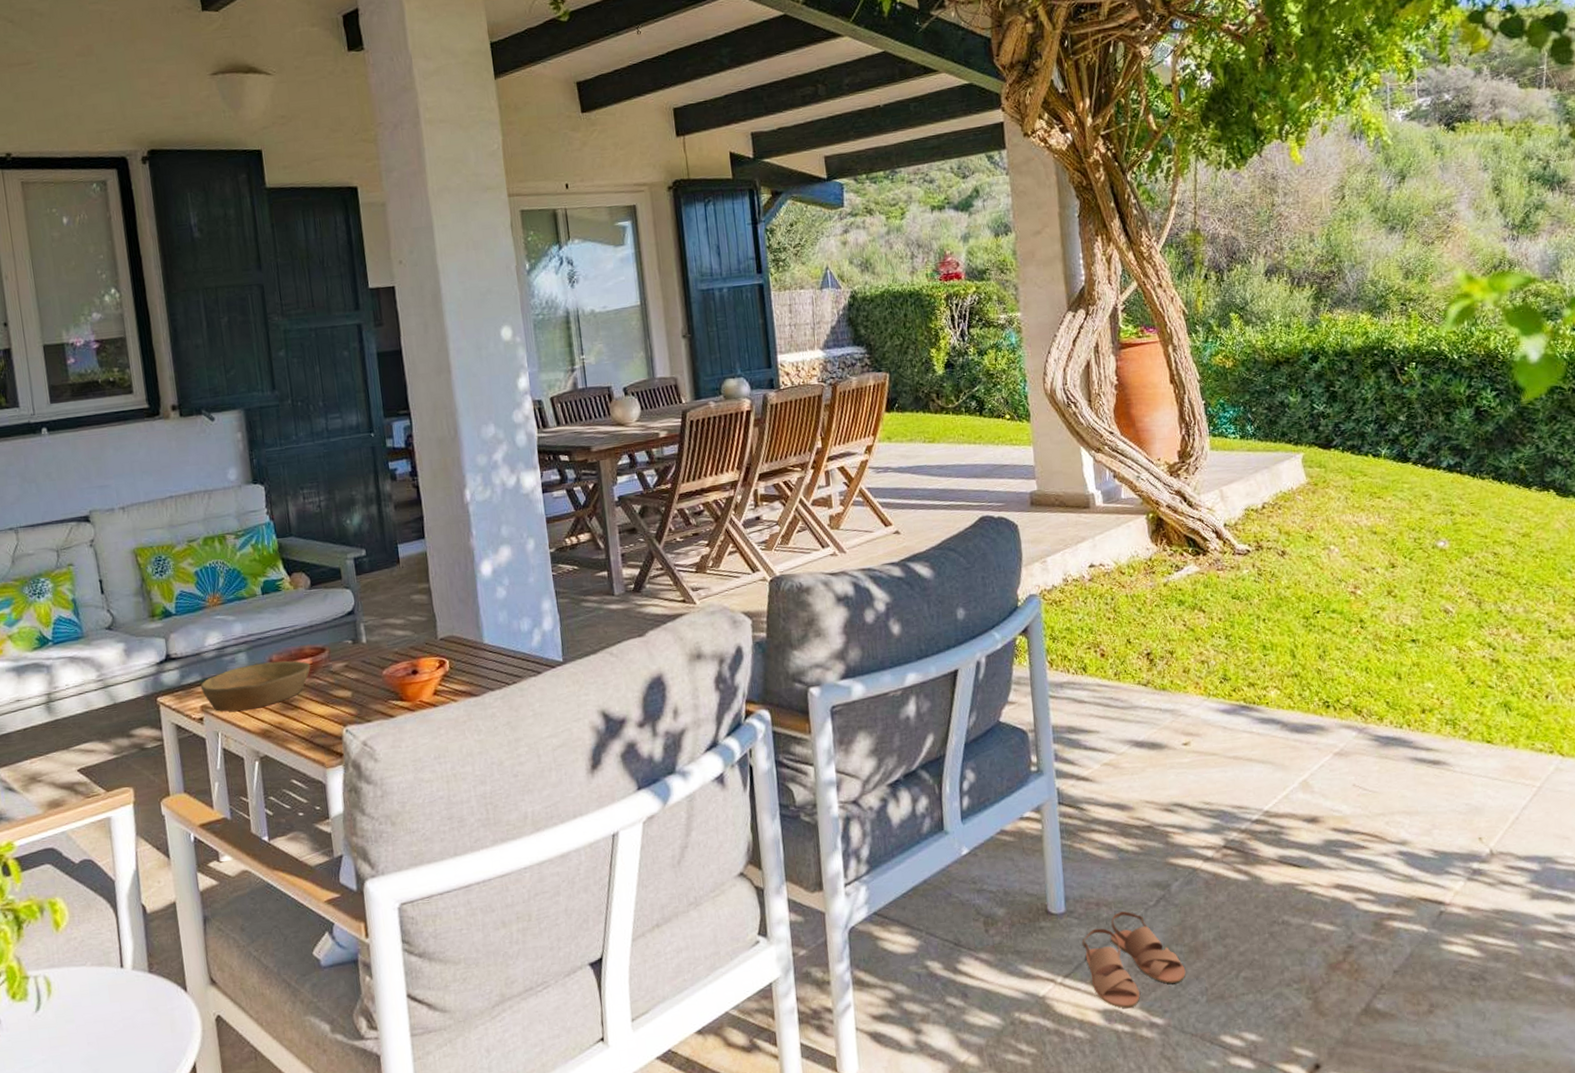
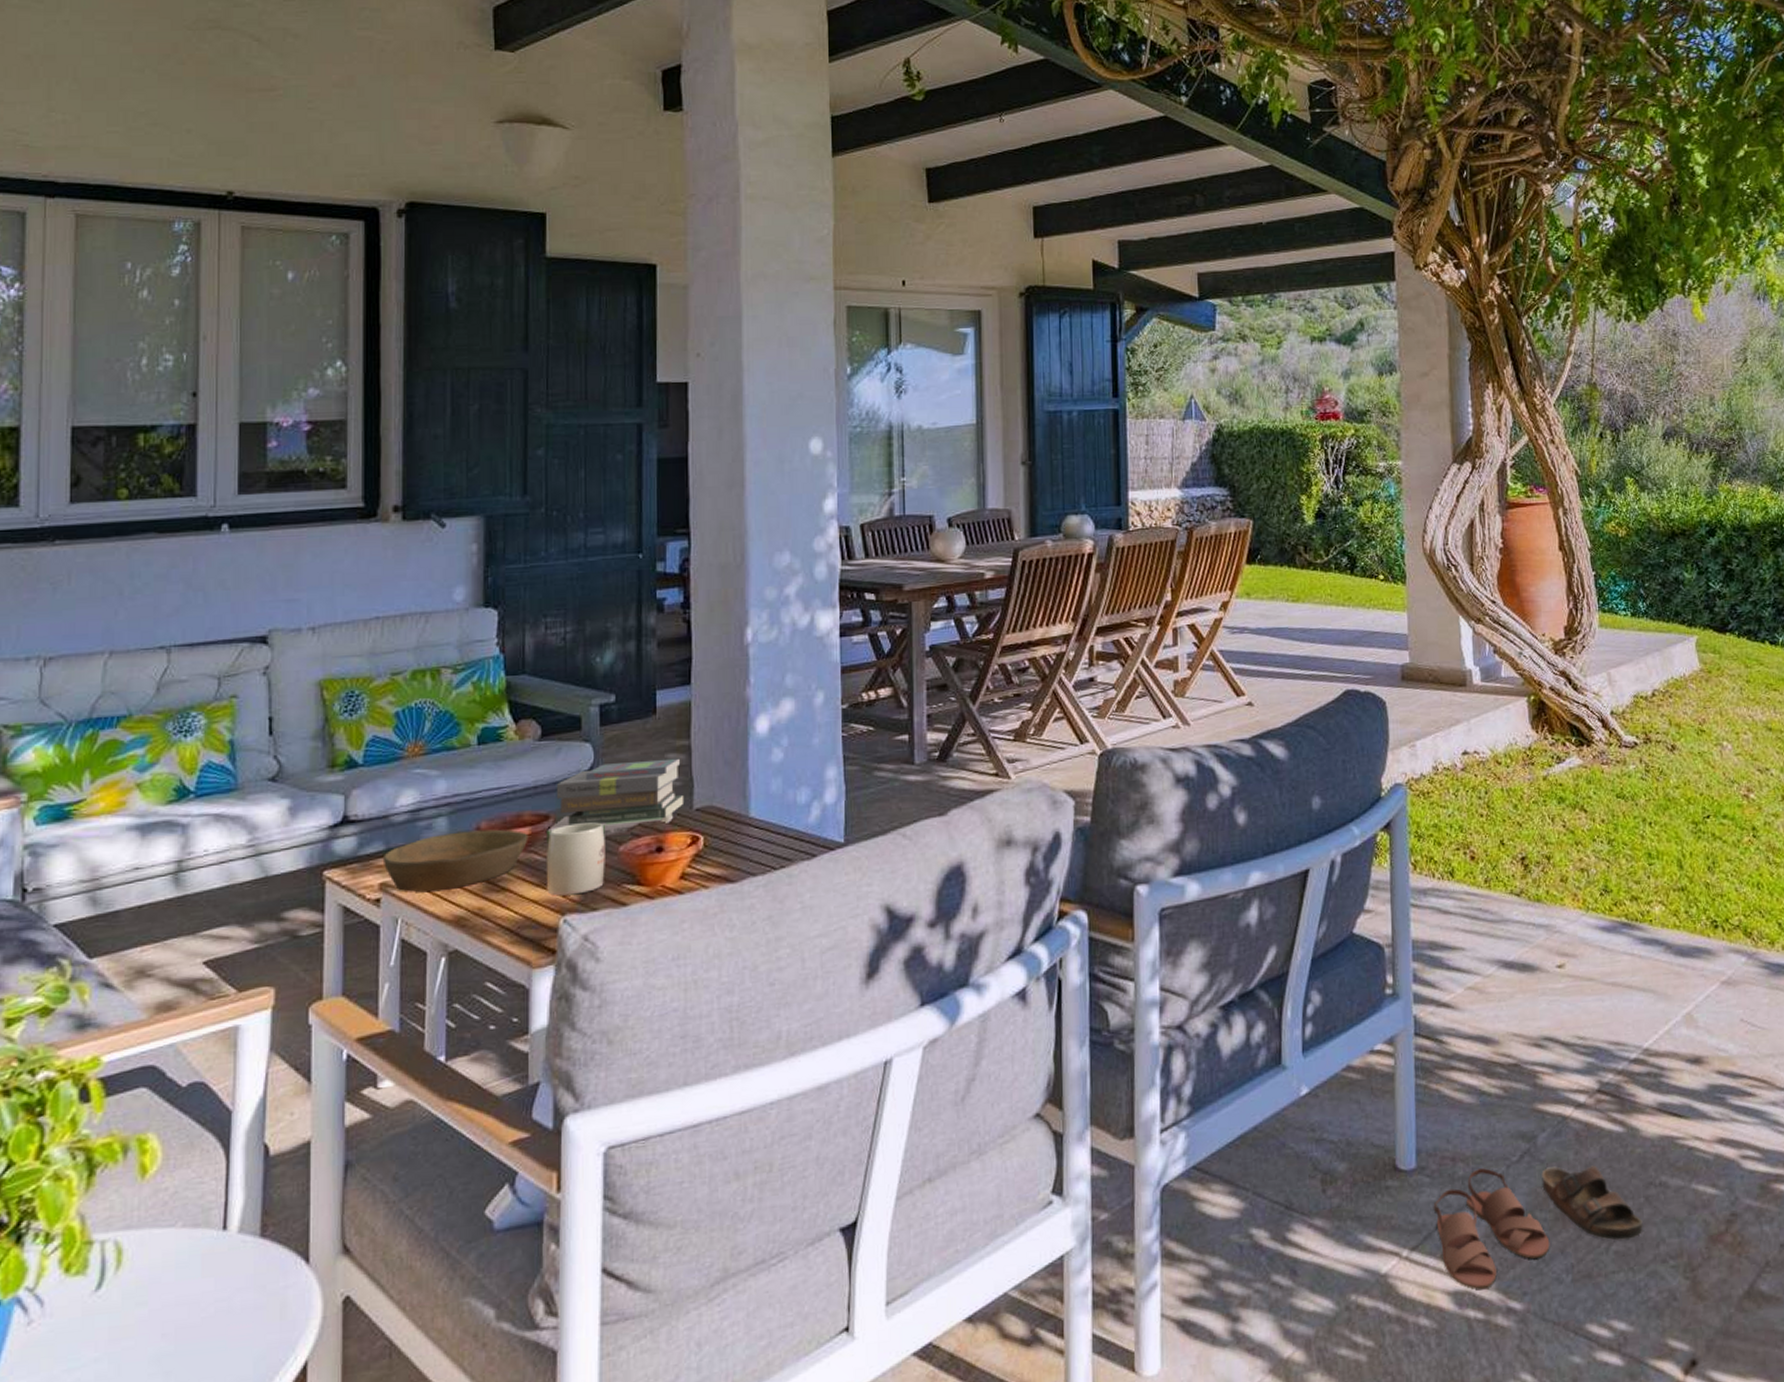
books: none [324,598,430,672] -> present [547,758,685,845]
mug: none [325,652,374,712] -> present [546,822,607,896]
sandal: none [1176,908,1269,969] -> present [1541,1165,1643,1241]

